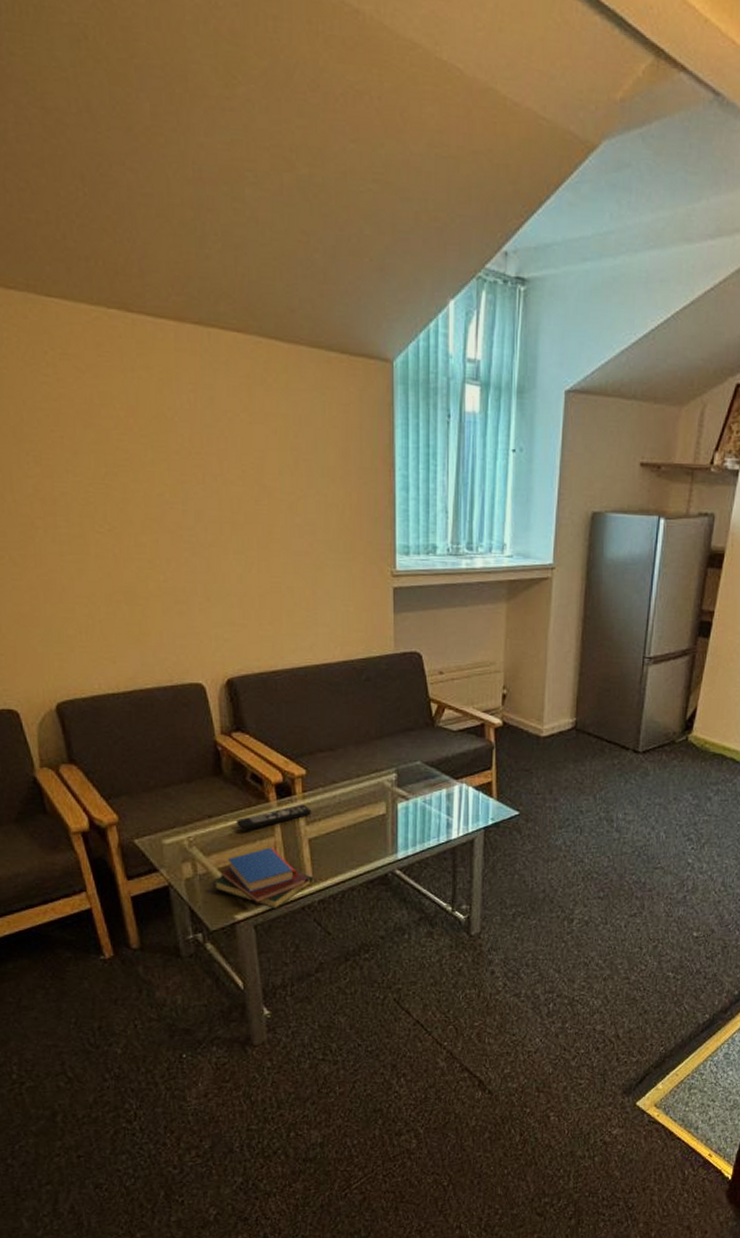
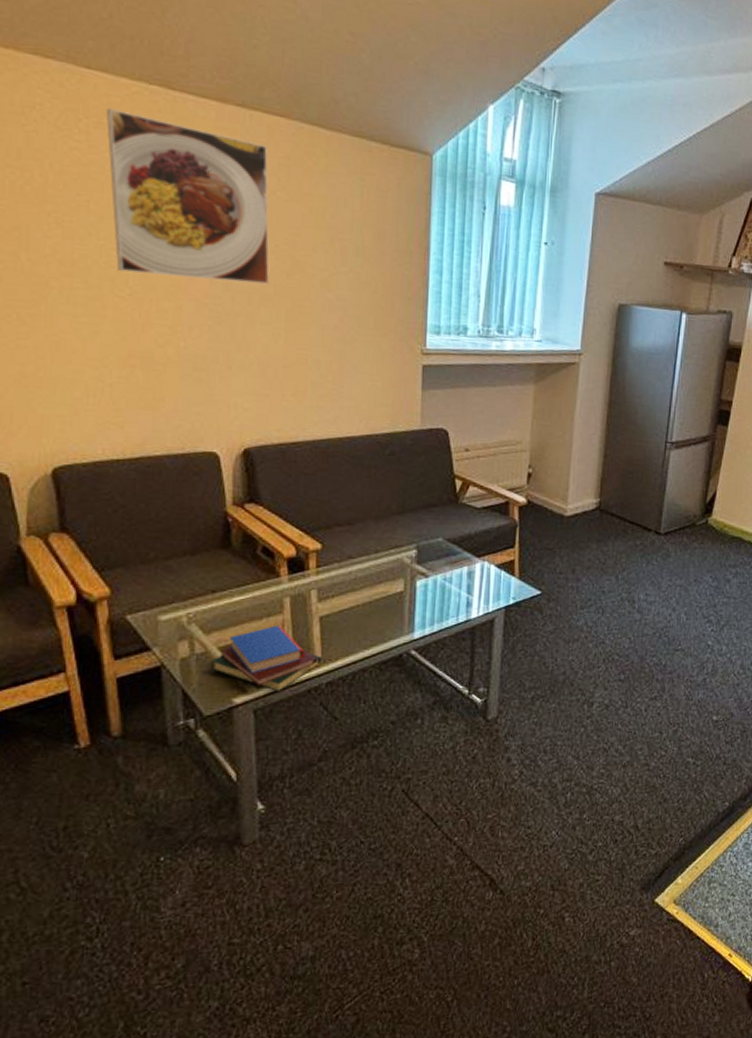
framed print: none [70,337,239,512] -> present [106,108,270,284]
remote control: present [235,805,311,831] -> none [241,581,324,607]

